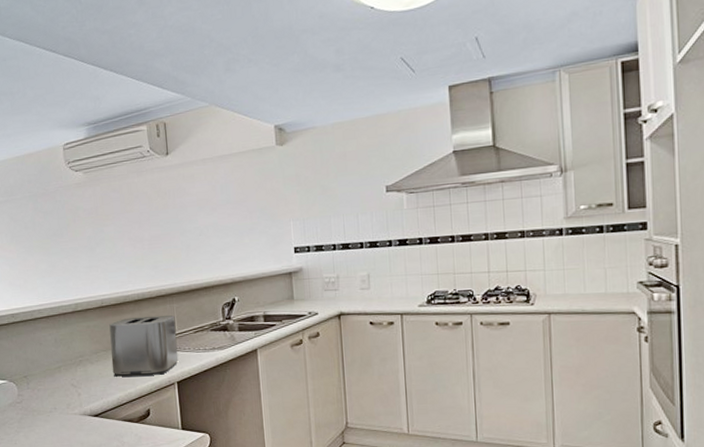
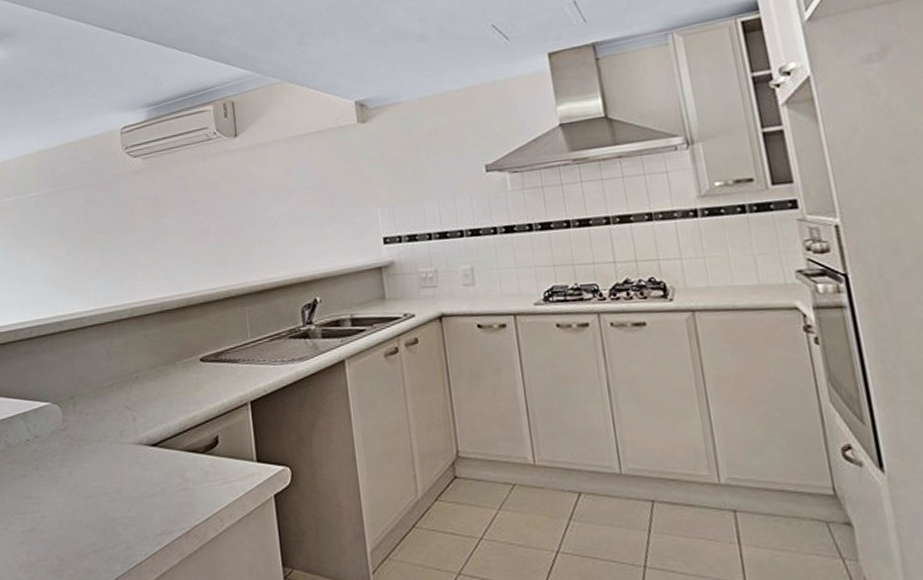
toaster: present [109,315,179,377] -> none [170,320,252,396]

